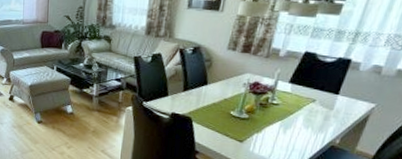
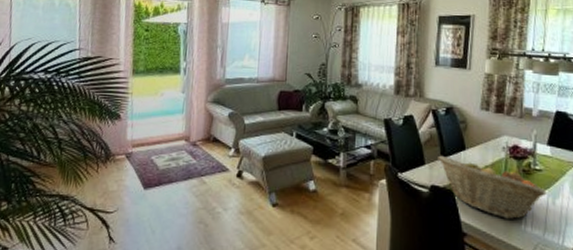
fruit basket: none [180,89,280,143] -> present [438,155,547,219]

